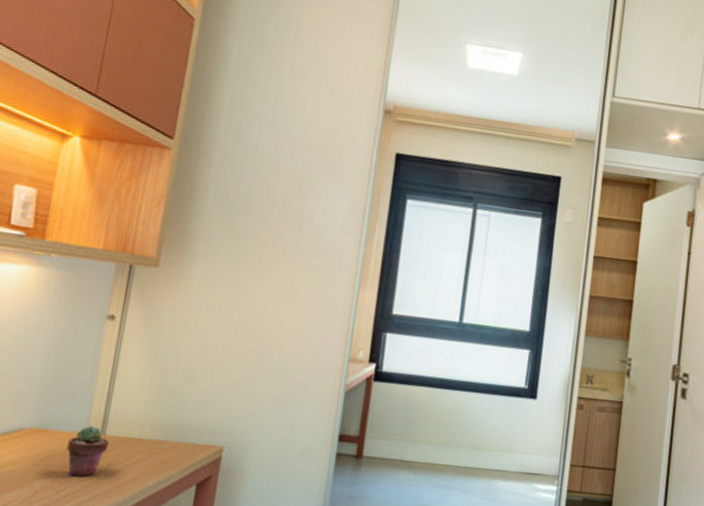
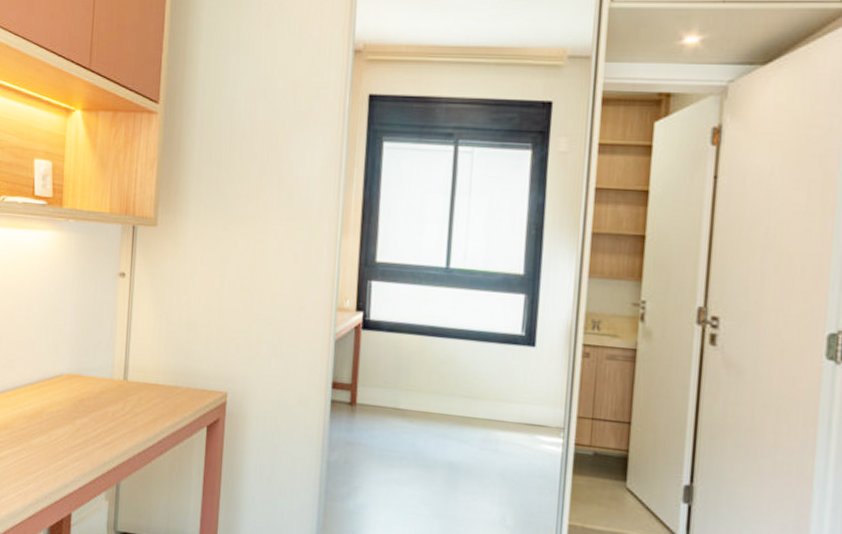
potted succulent: present [67,426,109,477] -> none [98,372,131,417]

